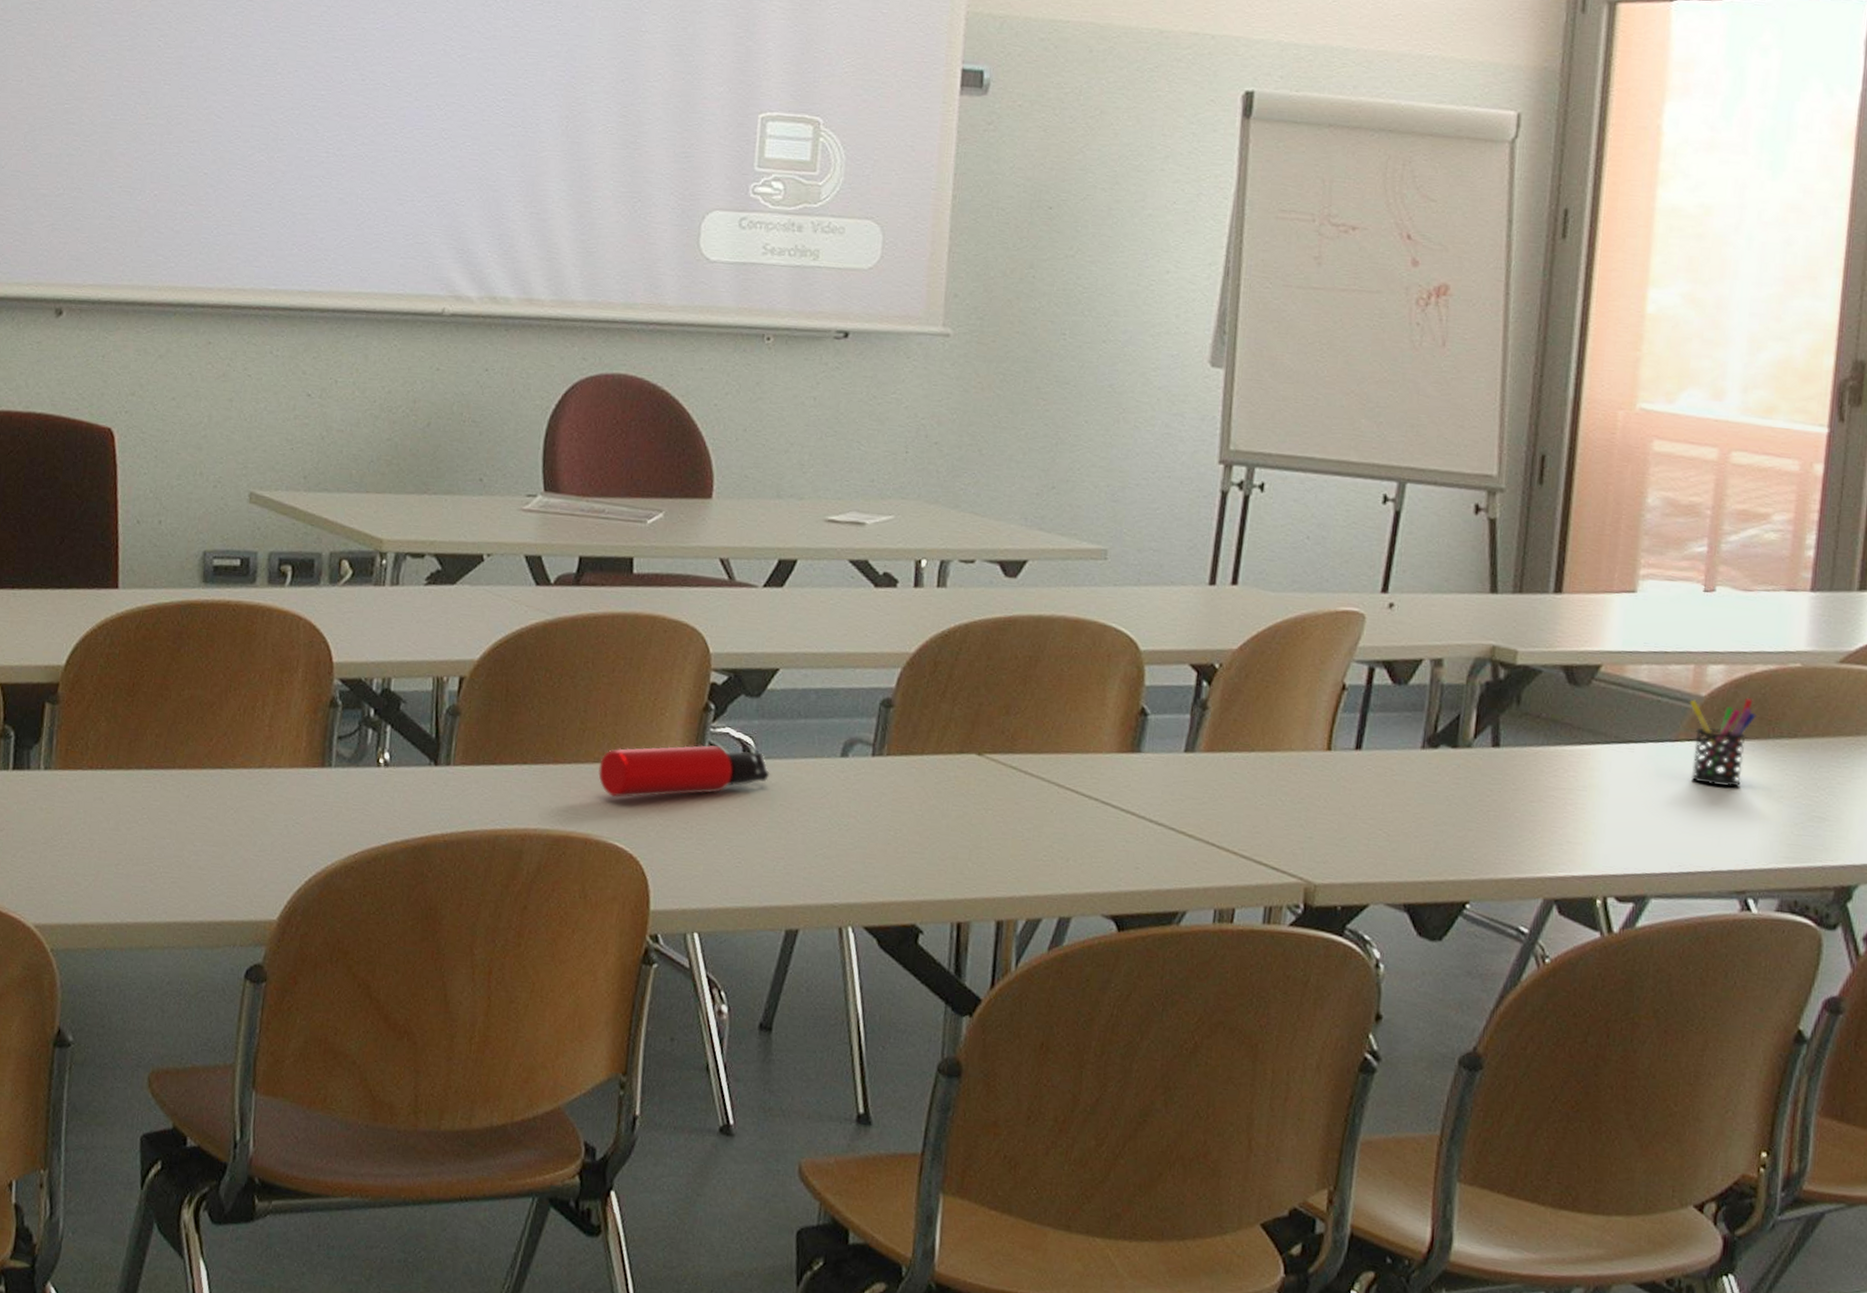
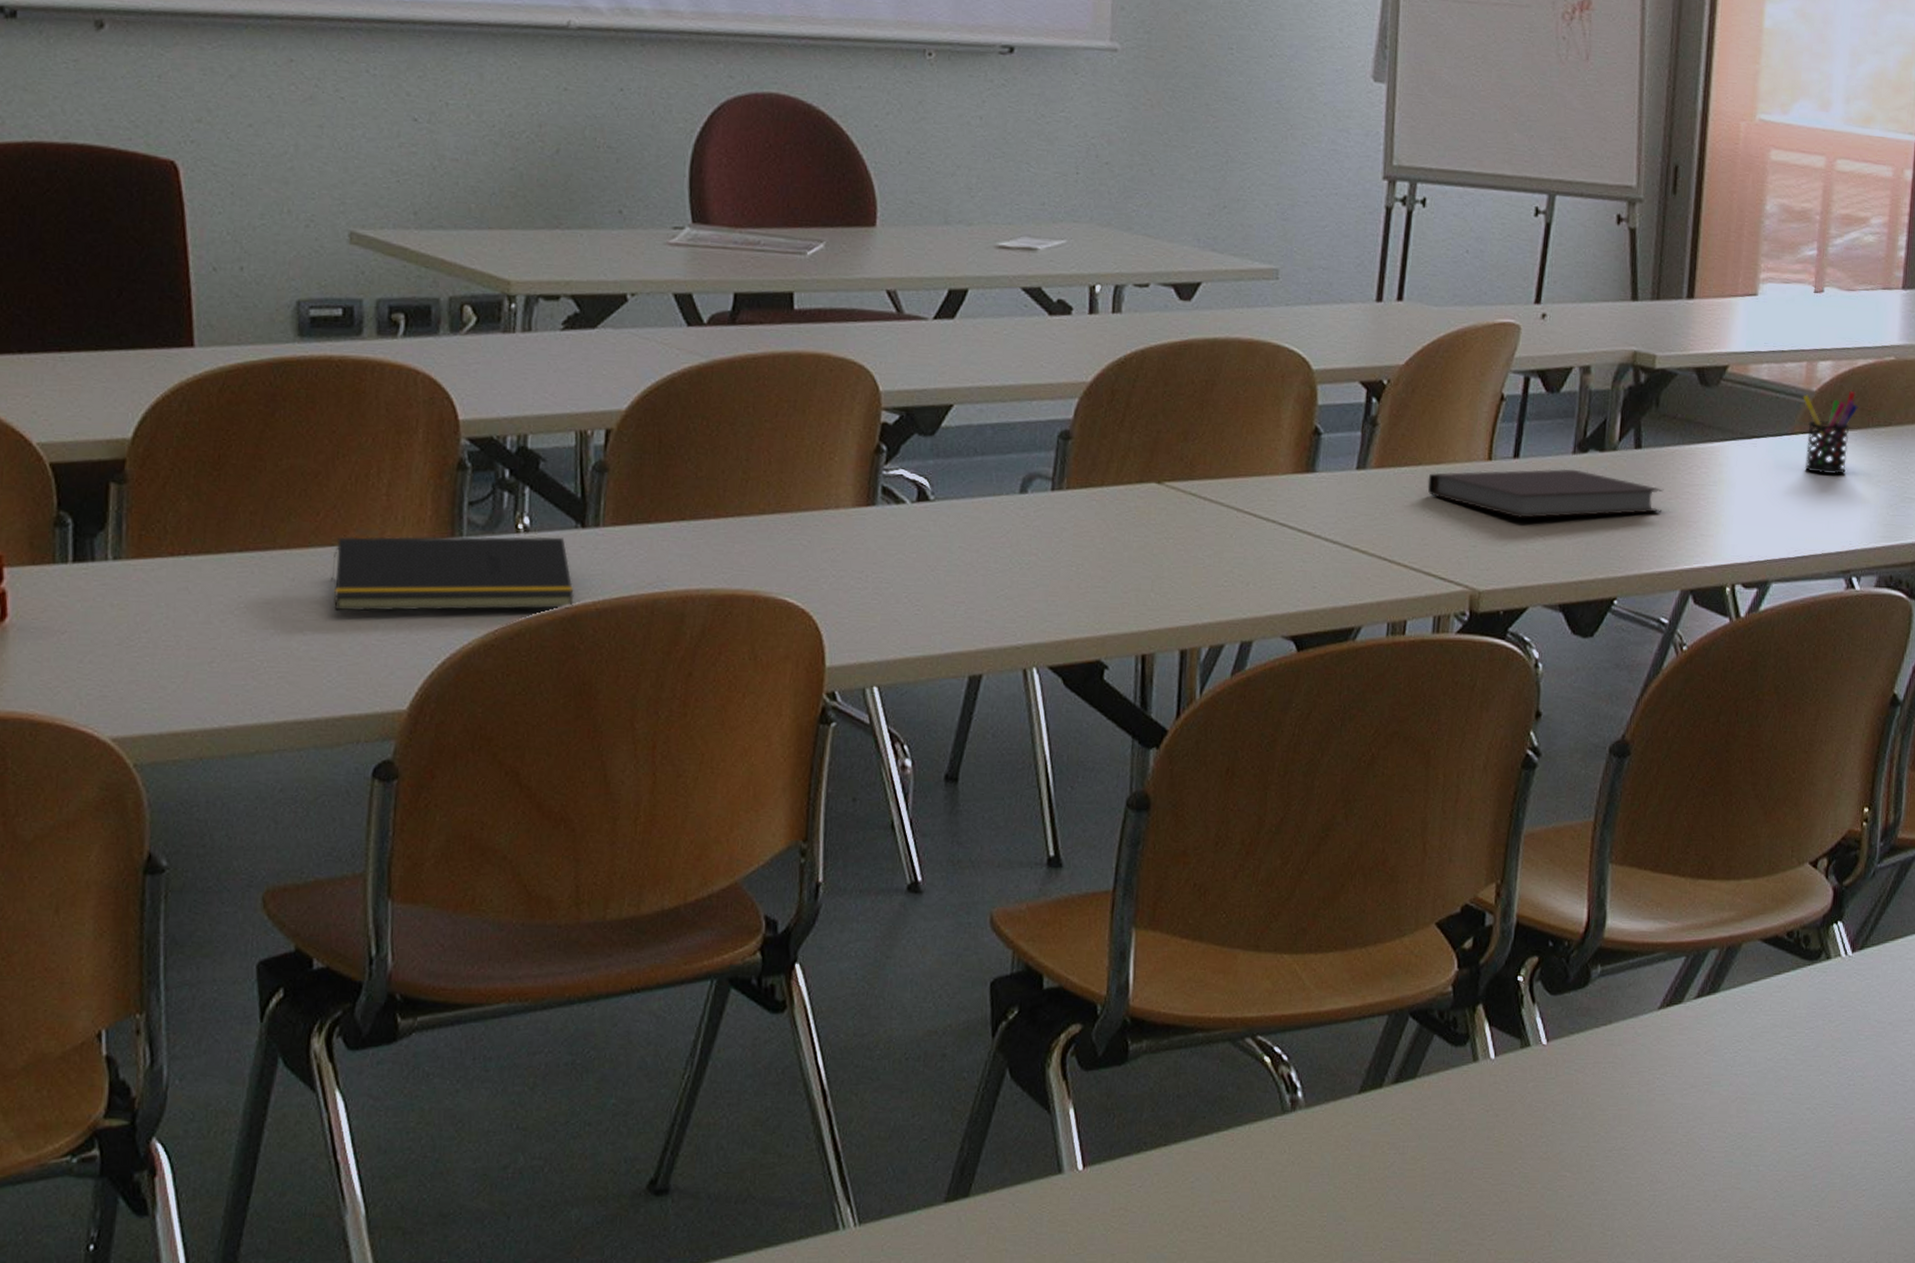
notepad: none [219,761,426,839] -> present [331,536,574,612]
water bottle: present [598,745,770,798] -> none [764,489,947,550]
notebook: none [1260,759,1525,816] -> present [1427,468,1664,518]

